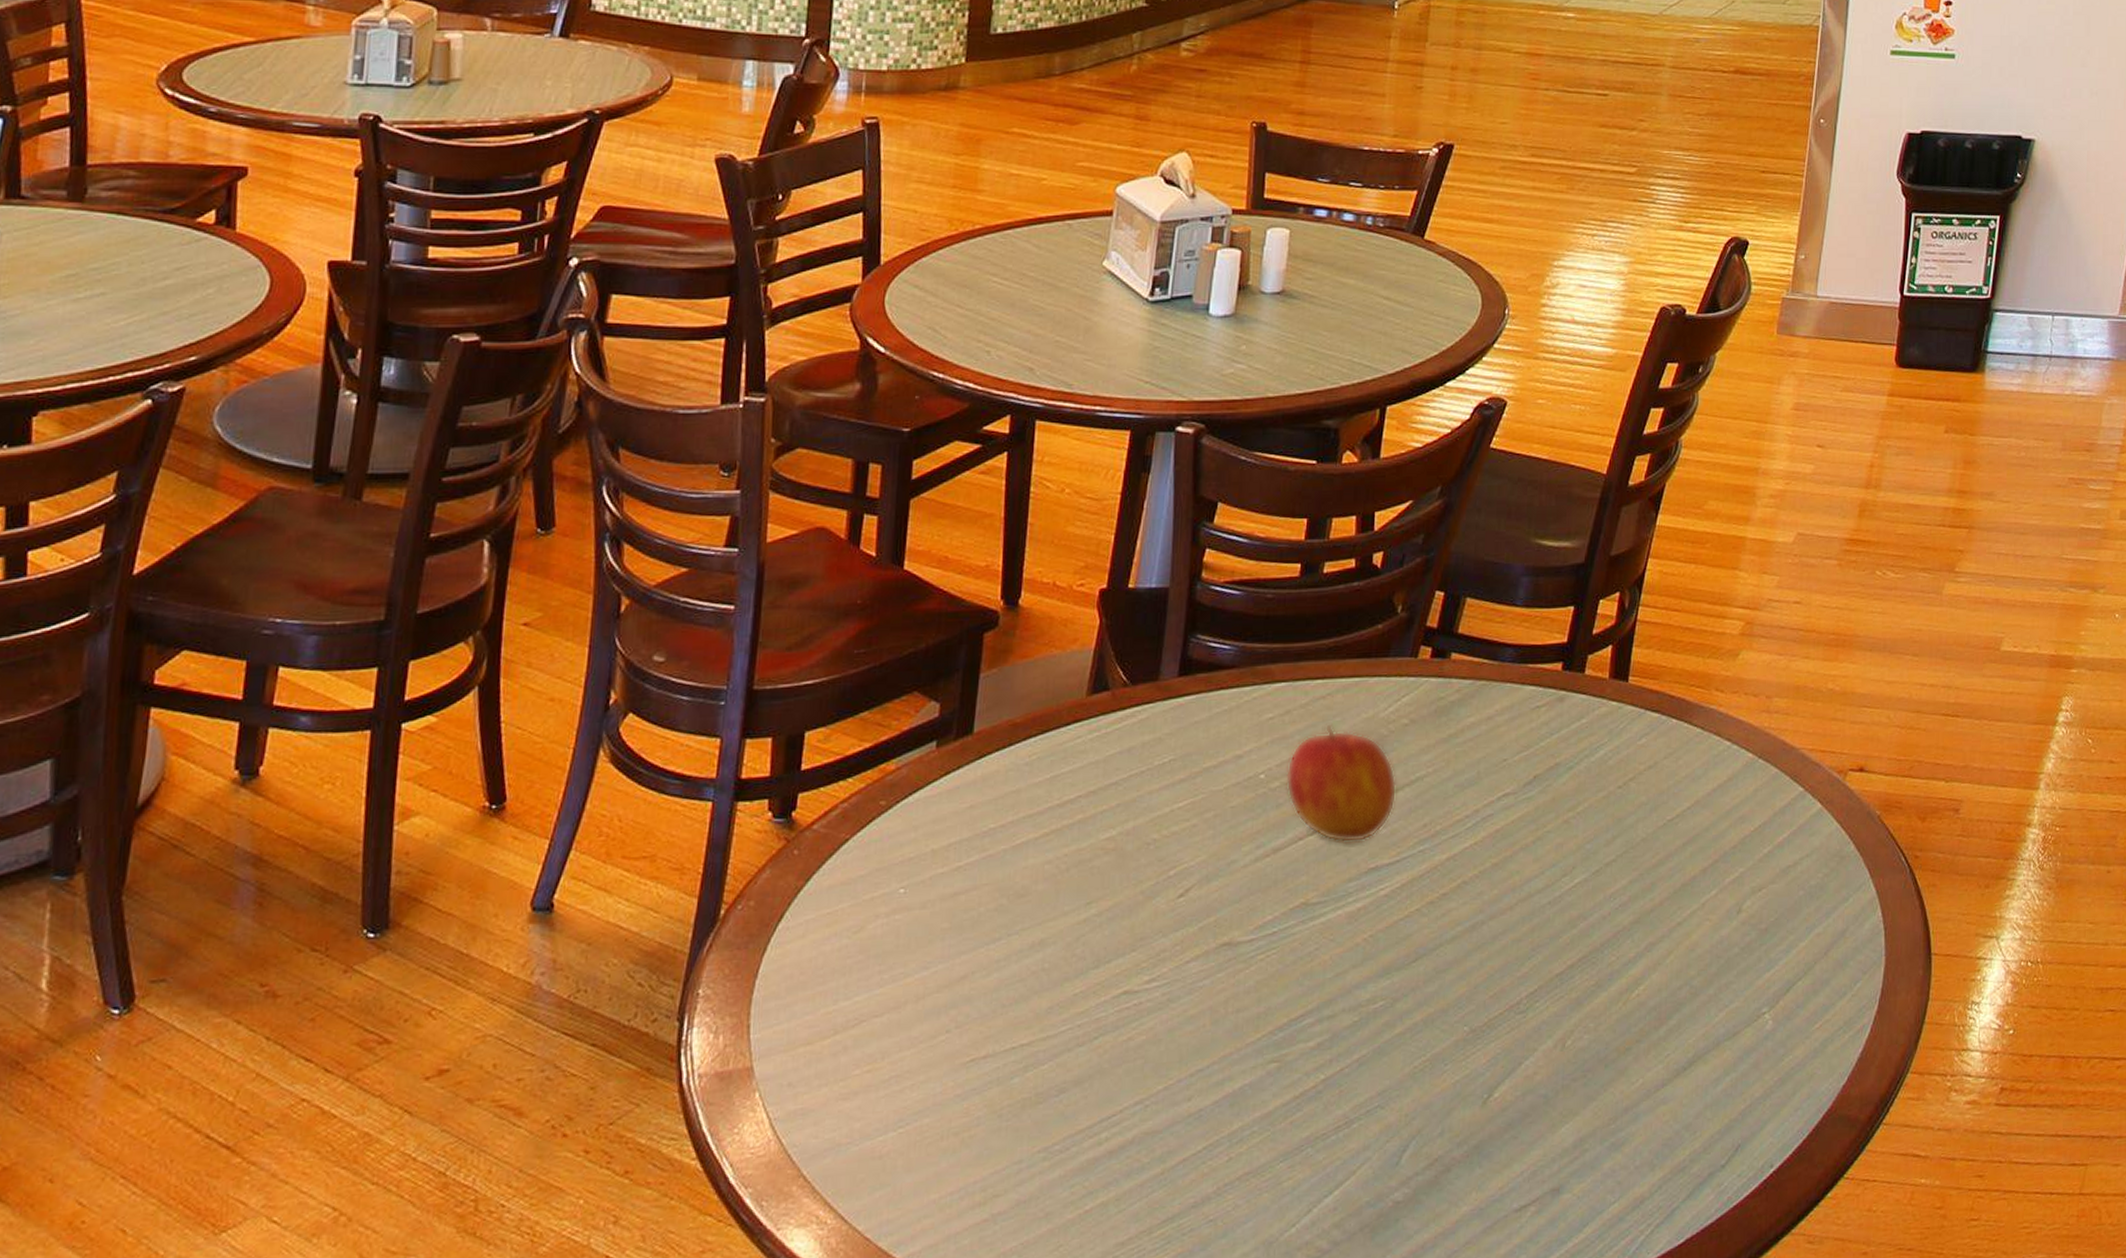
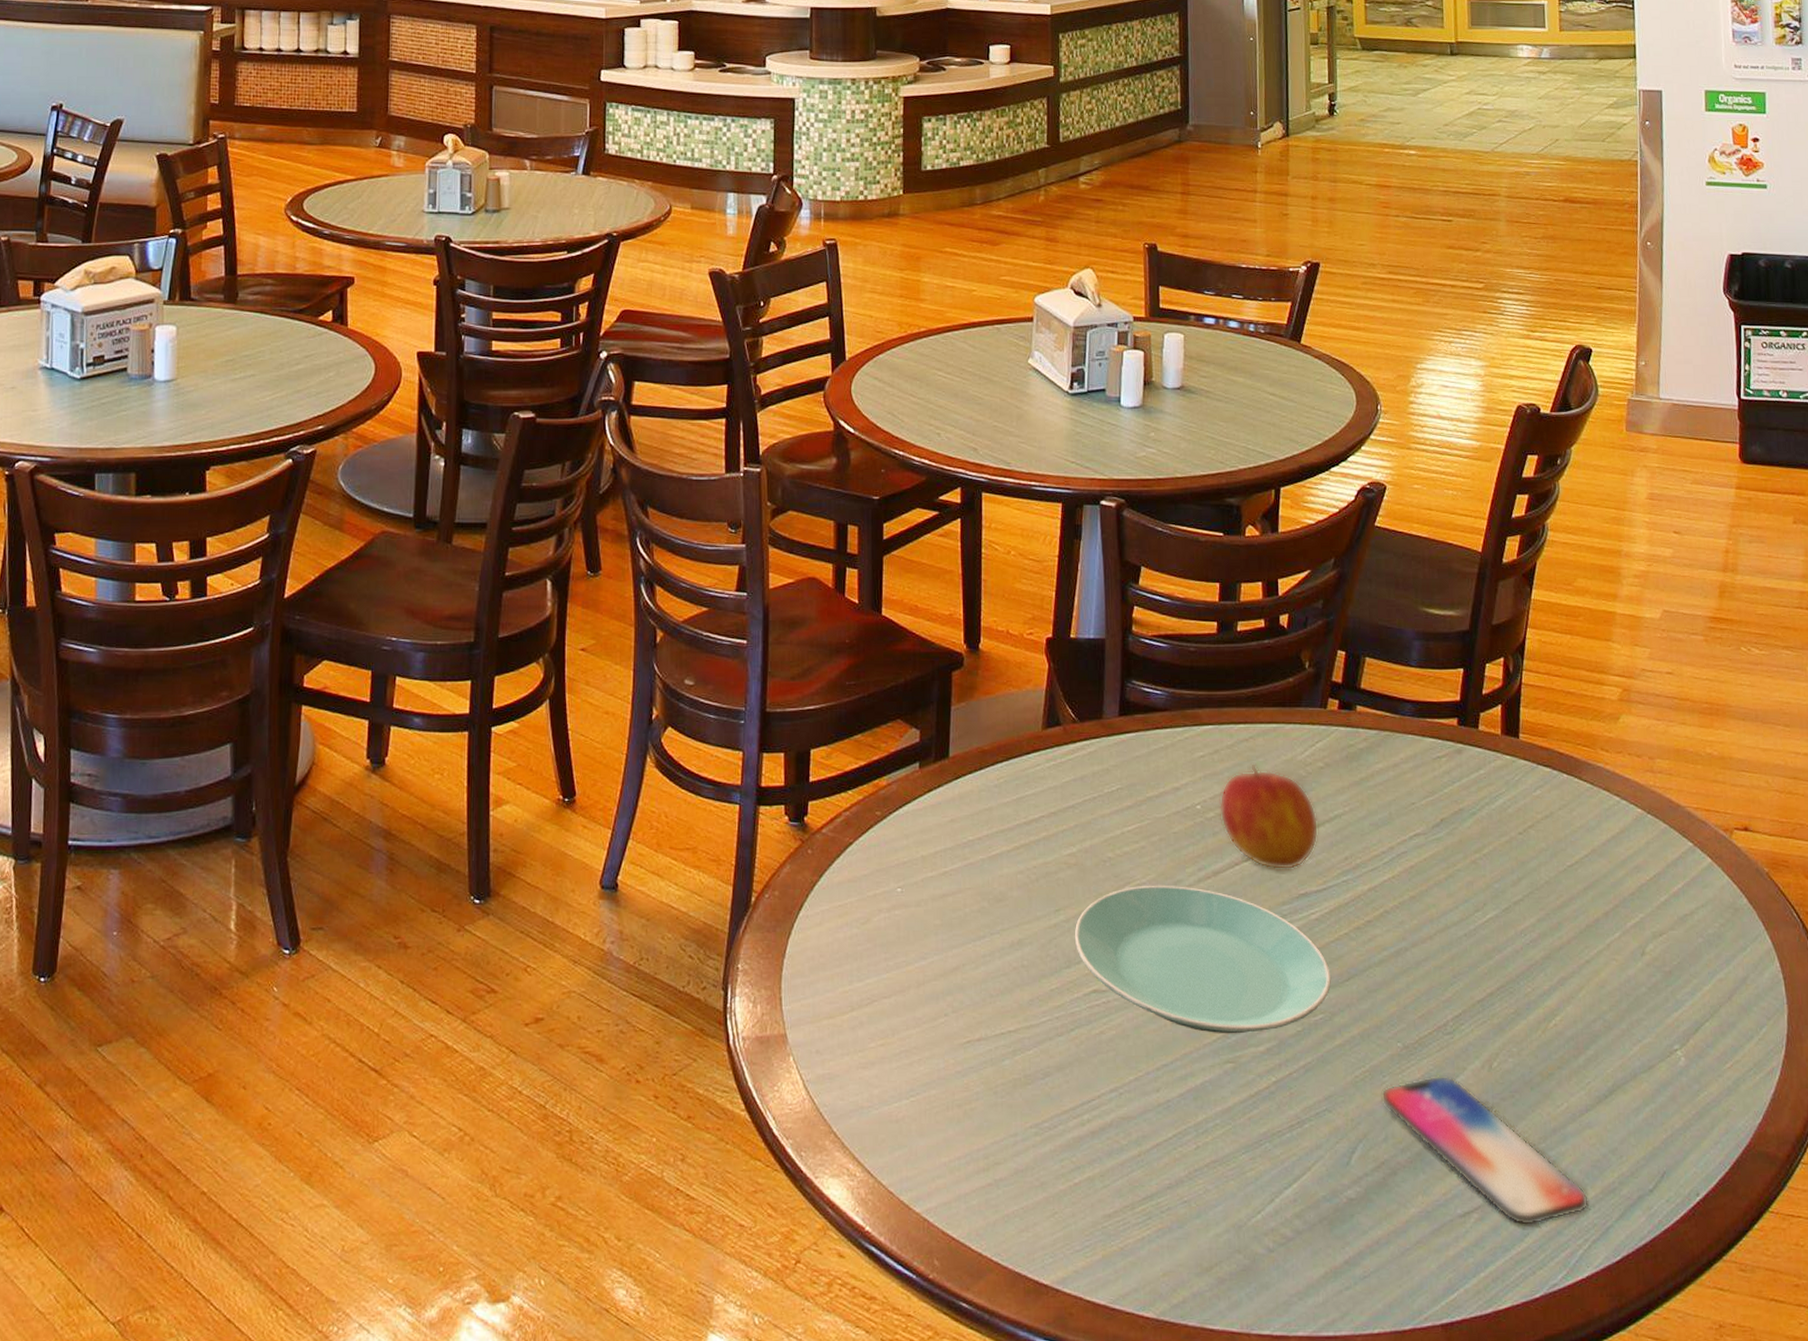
plate: none [1106,867,1396,1031] -> present [1074,885,1331,1034]
smartphone: none [1441,1058,1655,1216] -> present [1381,1075,1589,1226]

